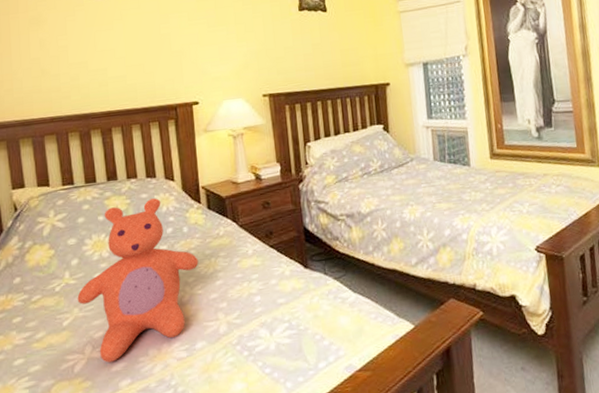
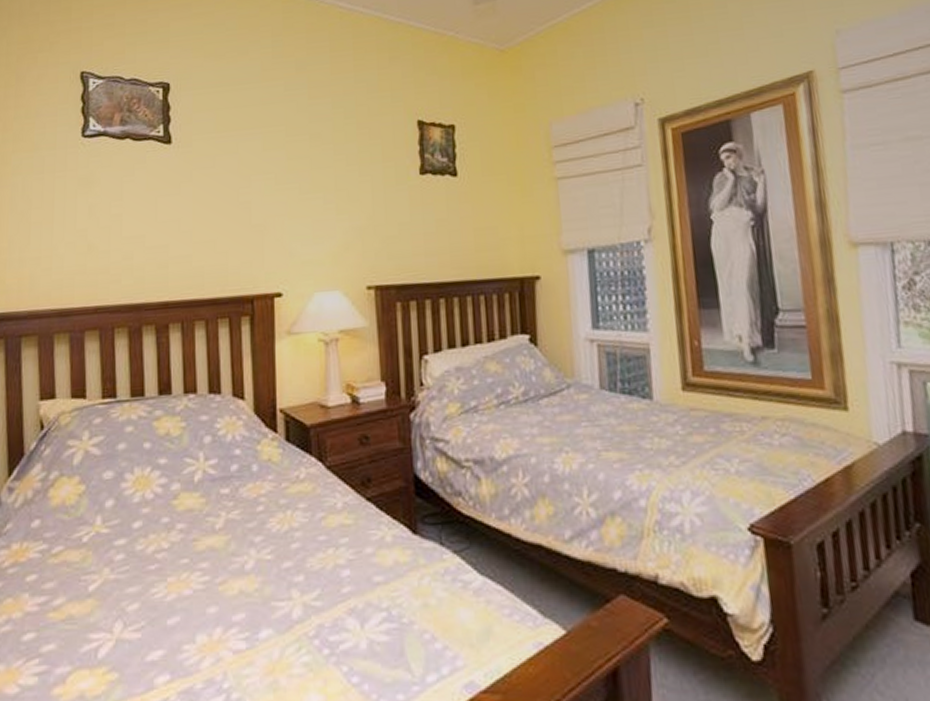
teddy bear: present [77,198,199,363] -> none [109,422,270,648]

